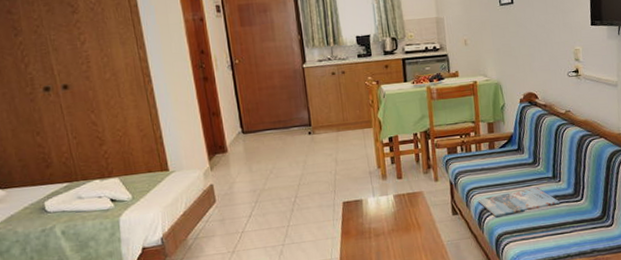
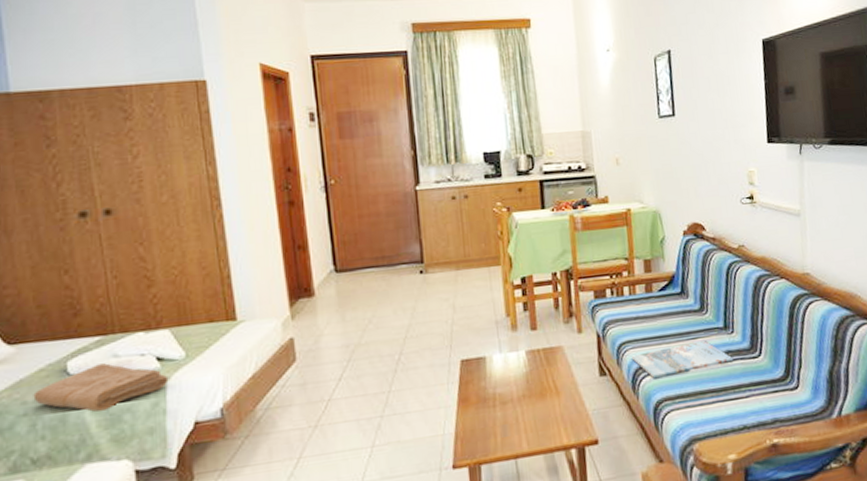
towel: none [22,203,121,240] -> present [33,363,169,412]

